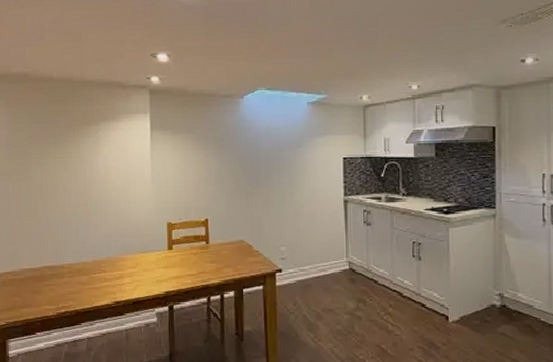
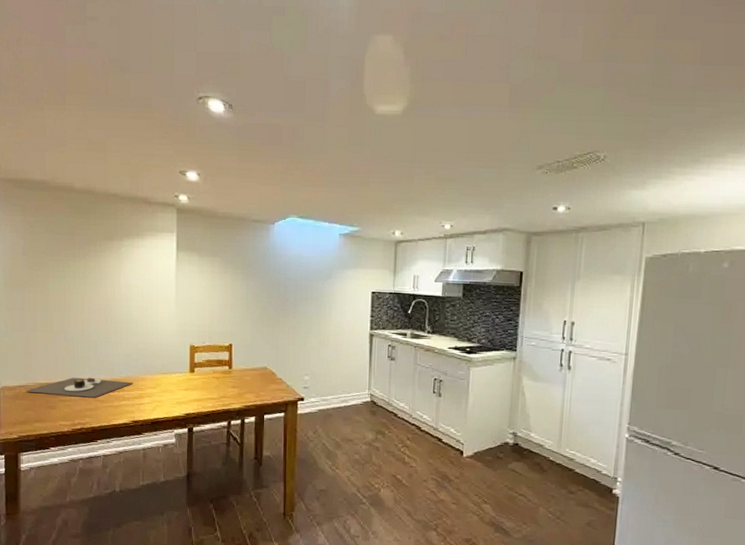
place setting: none [12,260,114,281] -> present [25,377,134,398]

